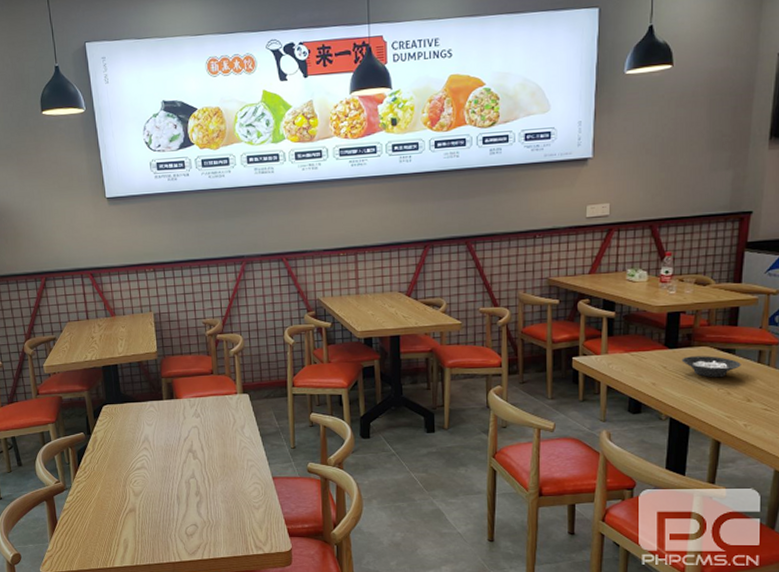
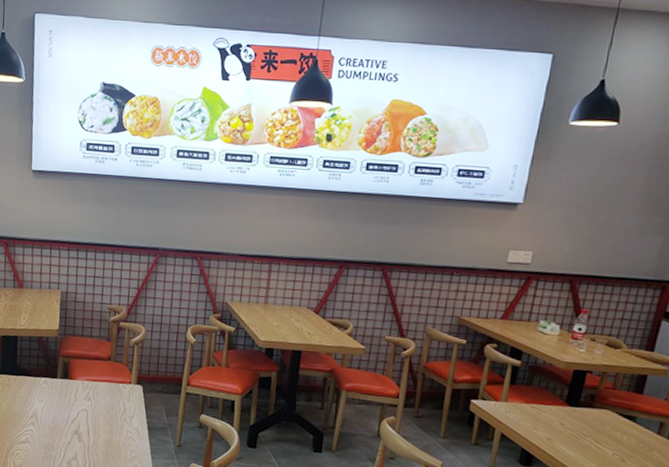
cereal bowl: present [681,356,741,378] -> none [580,416,641,443]

